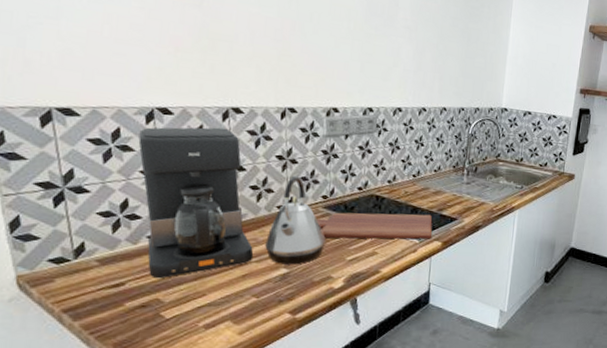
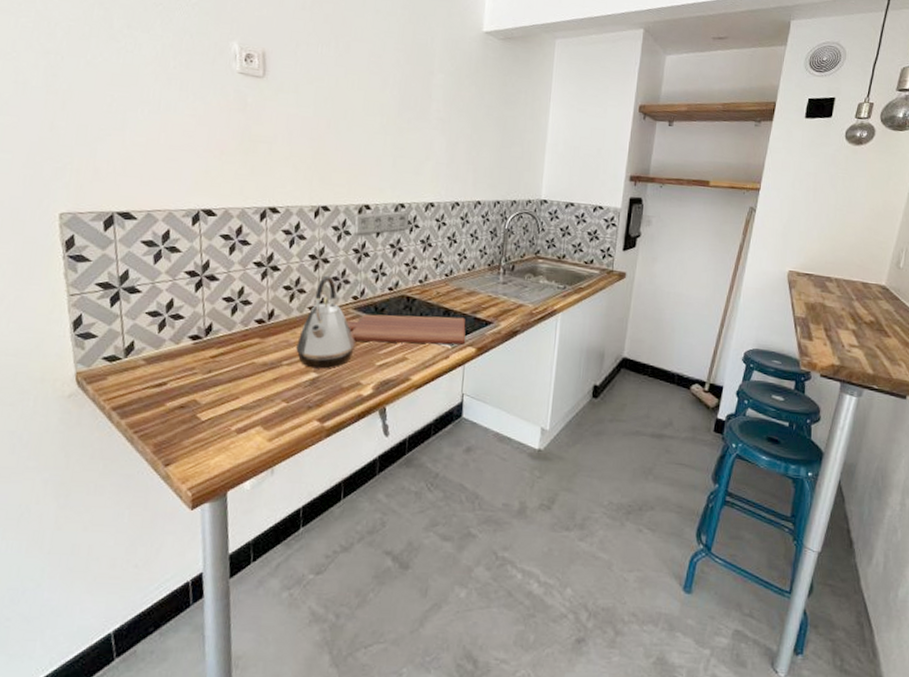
coffee maker: present [138,127,254,279] -> none [185,227,285,380]

